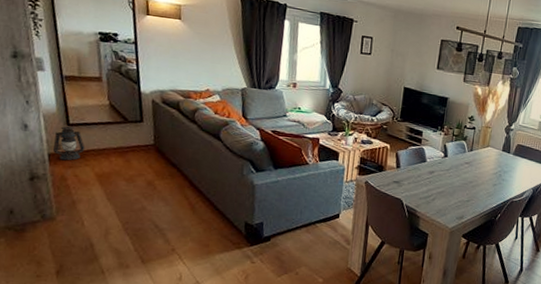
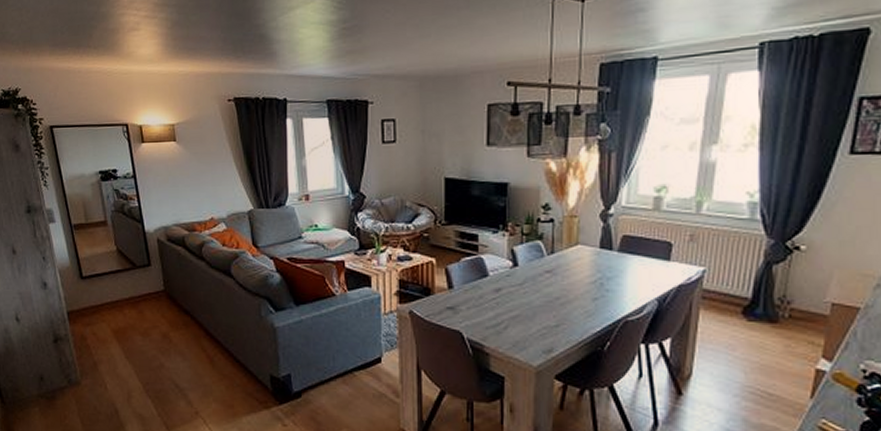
lantern: present [53,126,85,161] -> none [71,279,100,318]

